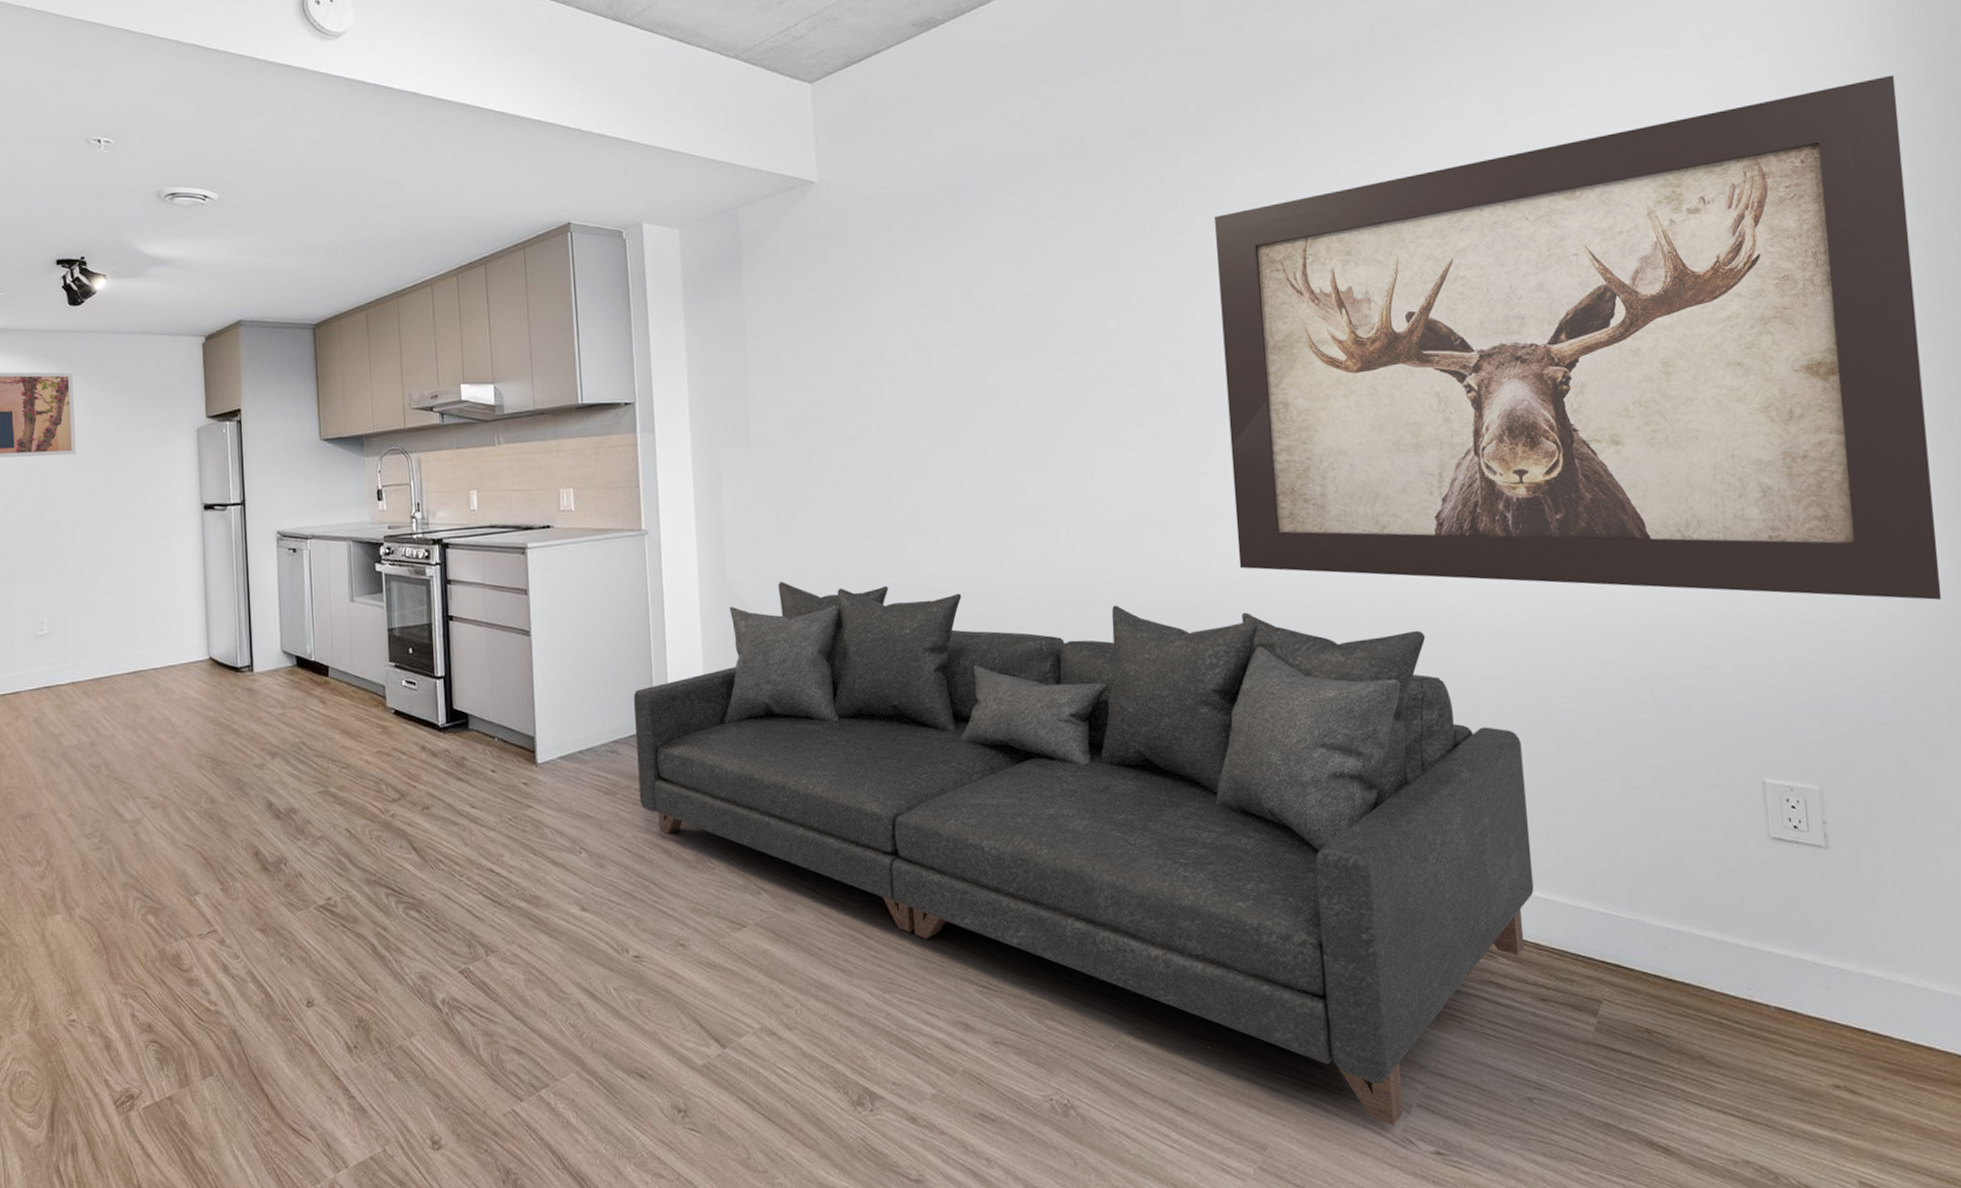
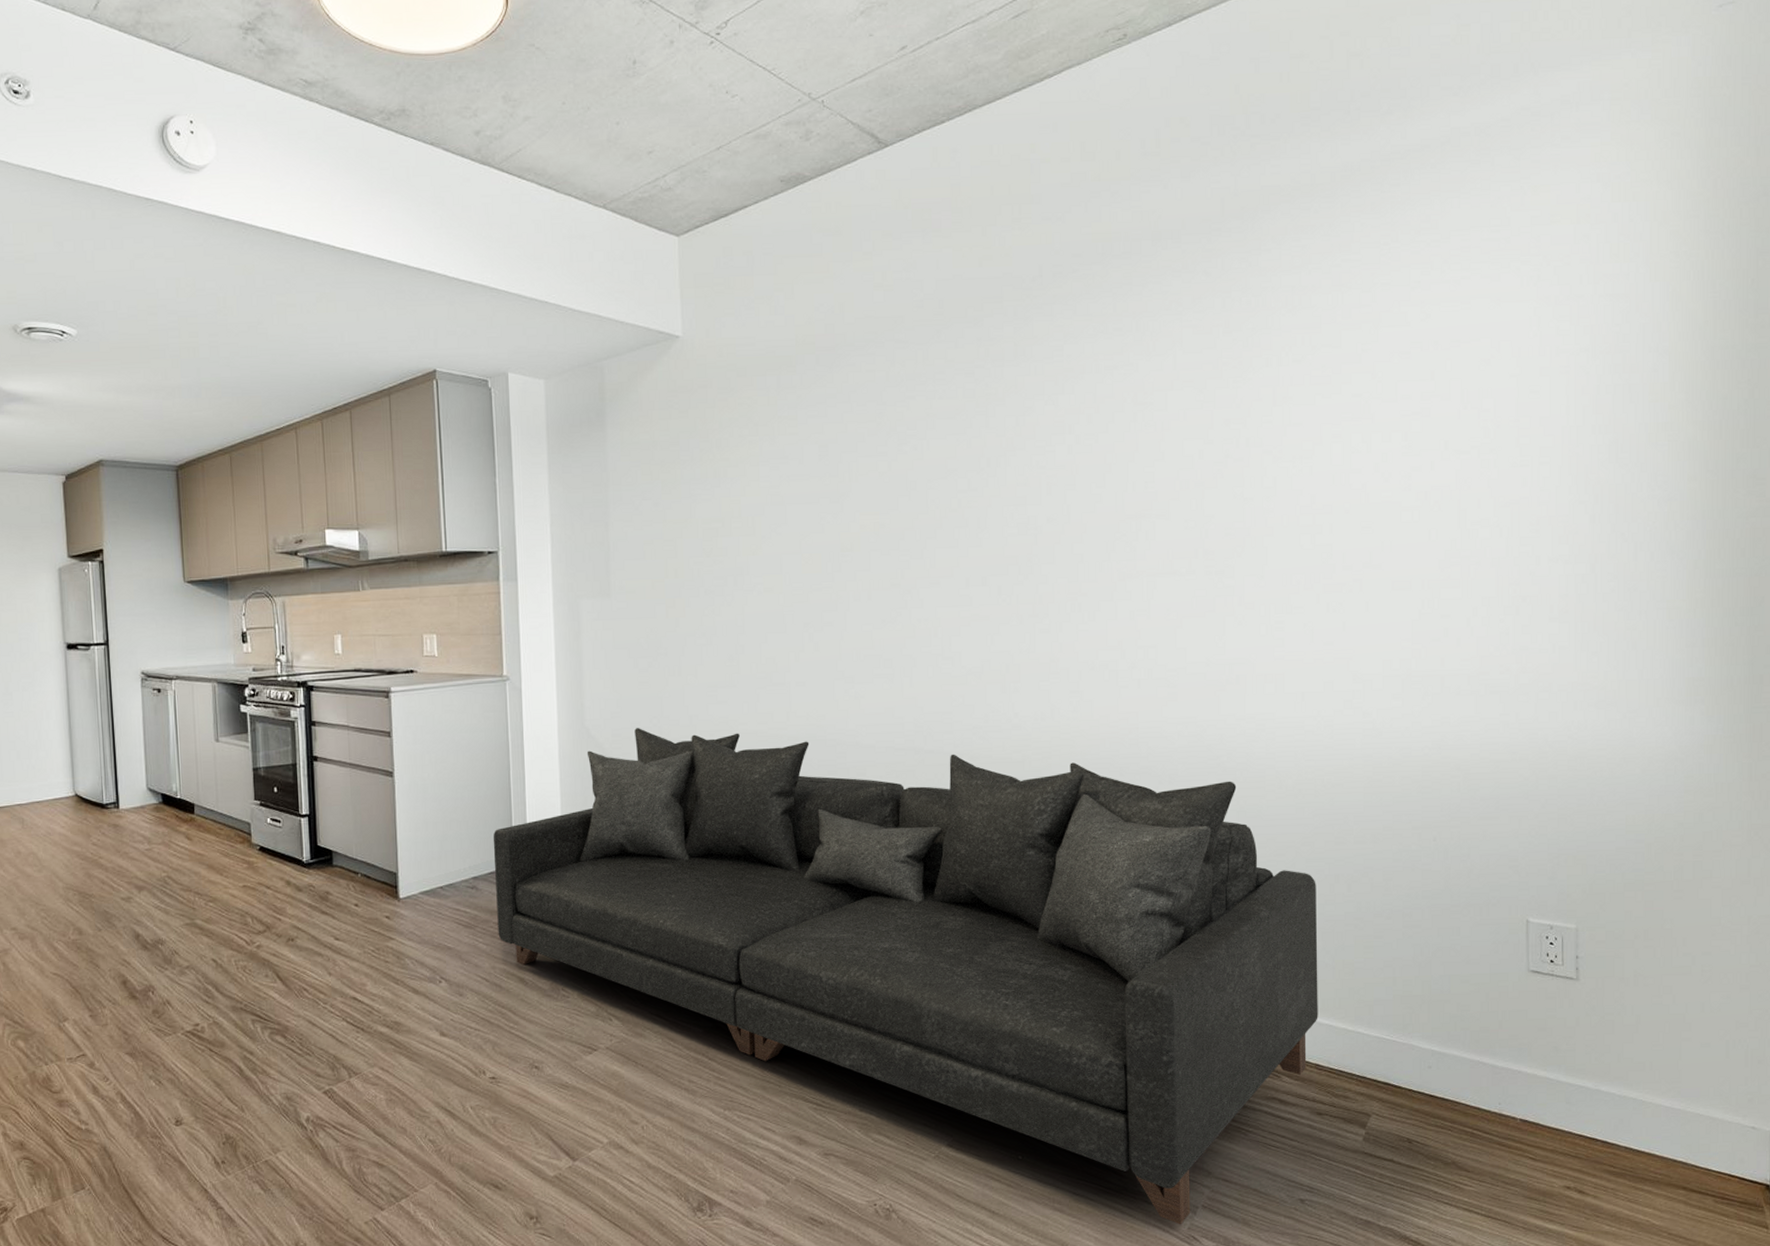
wall art: present [1213,75,1942,600] -> none [1063,265,1702,759]

